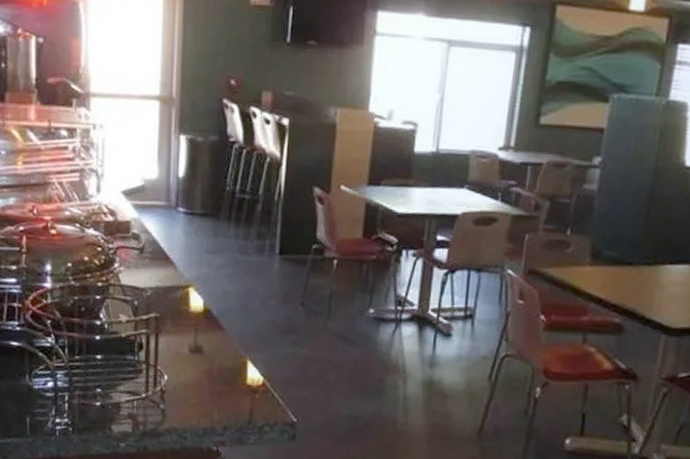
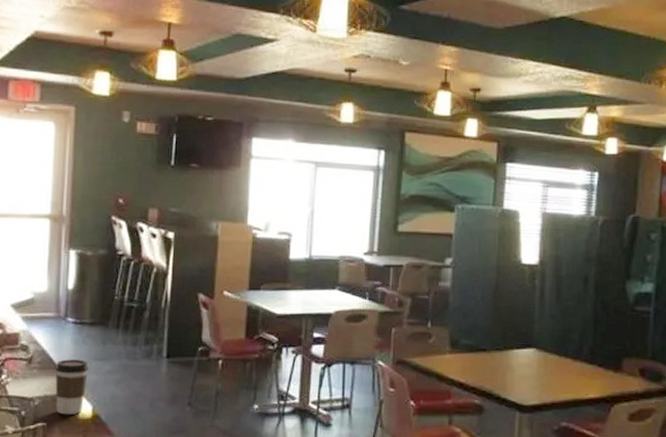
coffee cup: none [166,250,201,308] -> present [55,359,89,415]

